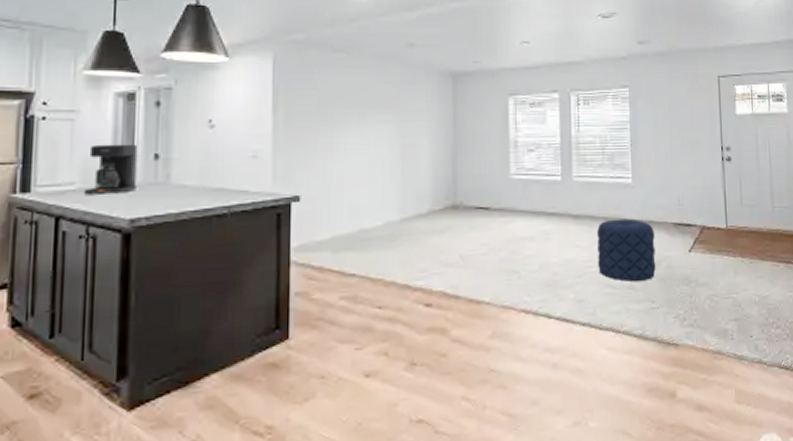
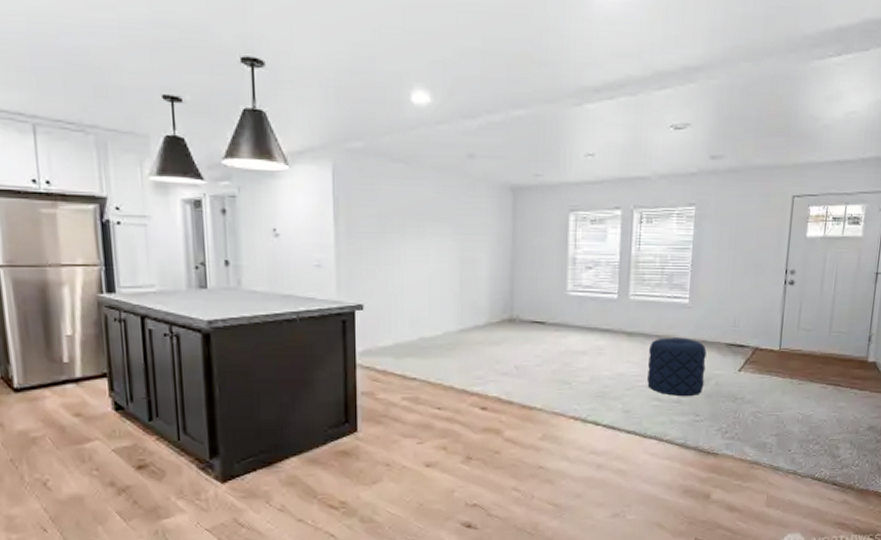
coffee maker: present [83,144,138,195] -> none [163,249,211,297]

